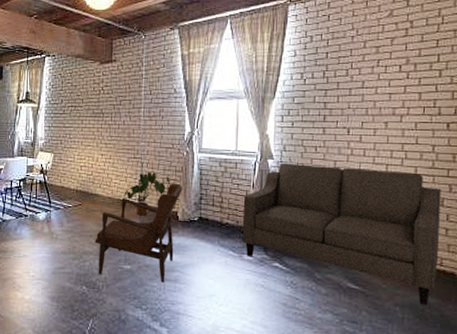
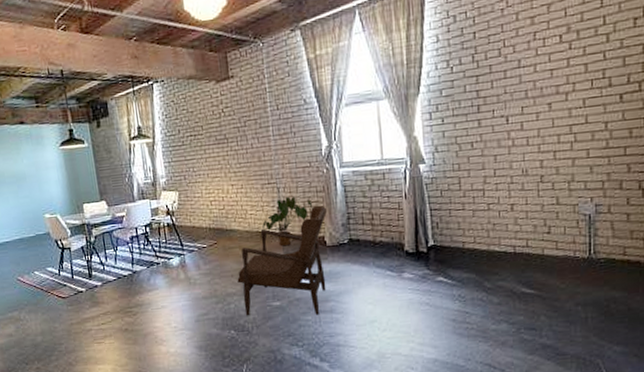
sofa: present [243,163,442,306] -> none [396,156,621,301]

